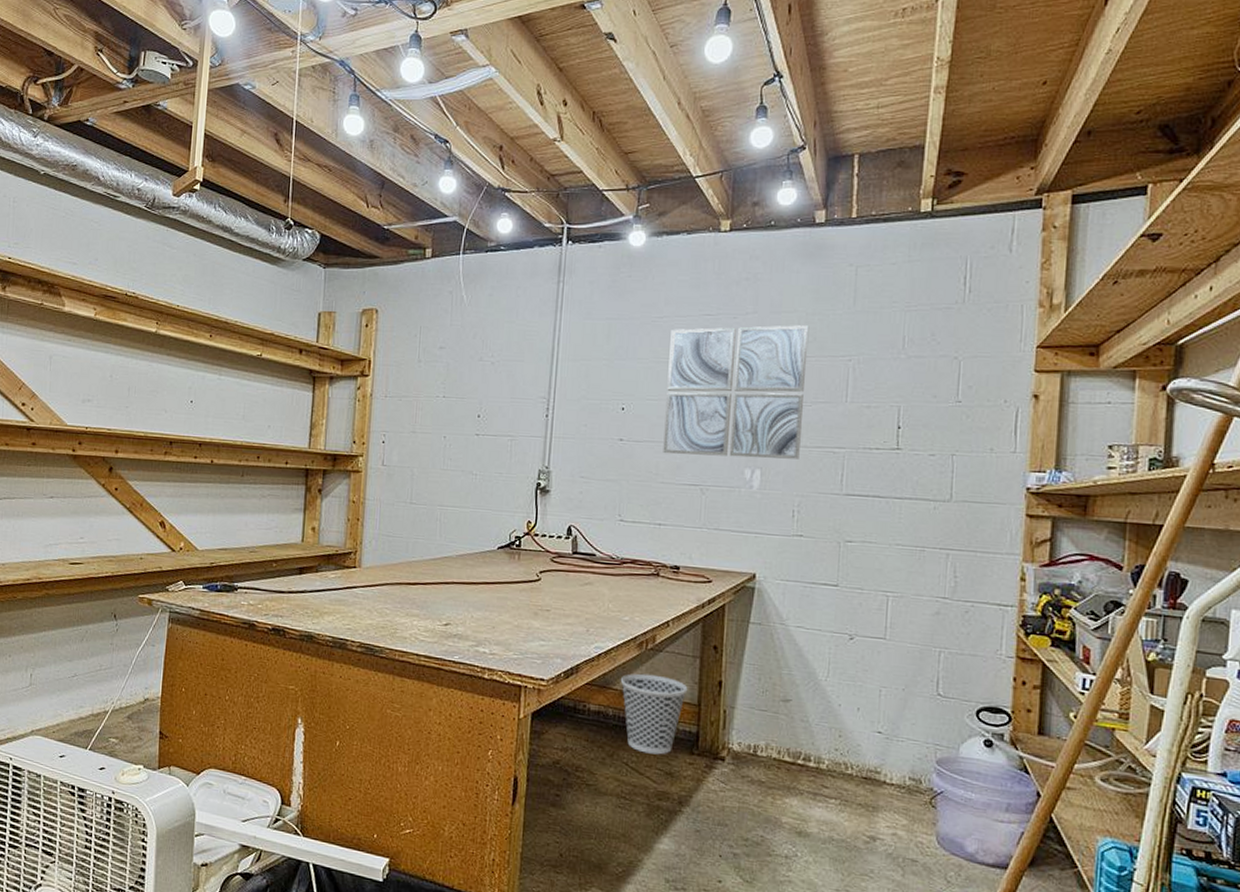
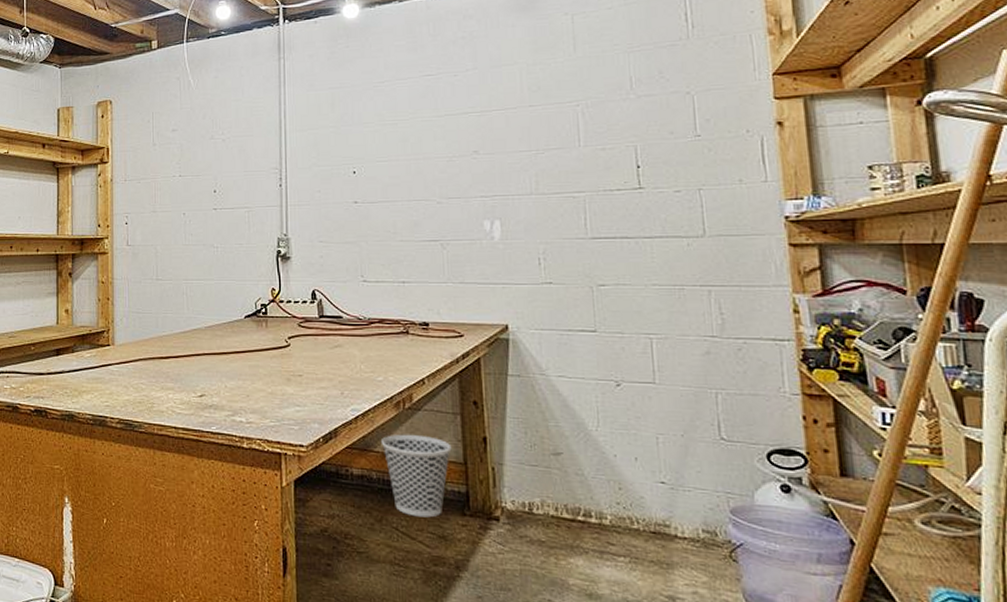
wall art: present [663,325,809,459] -> none [393,76,538,213]

